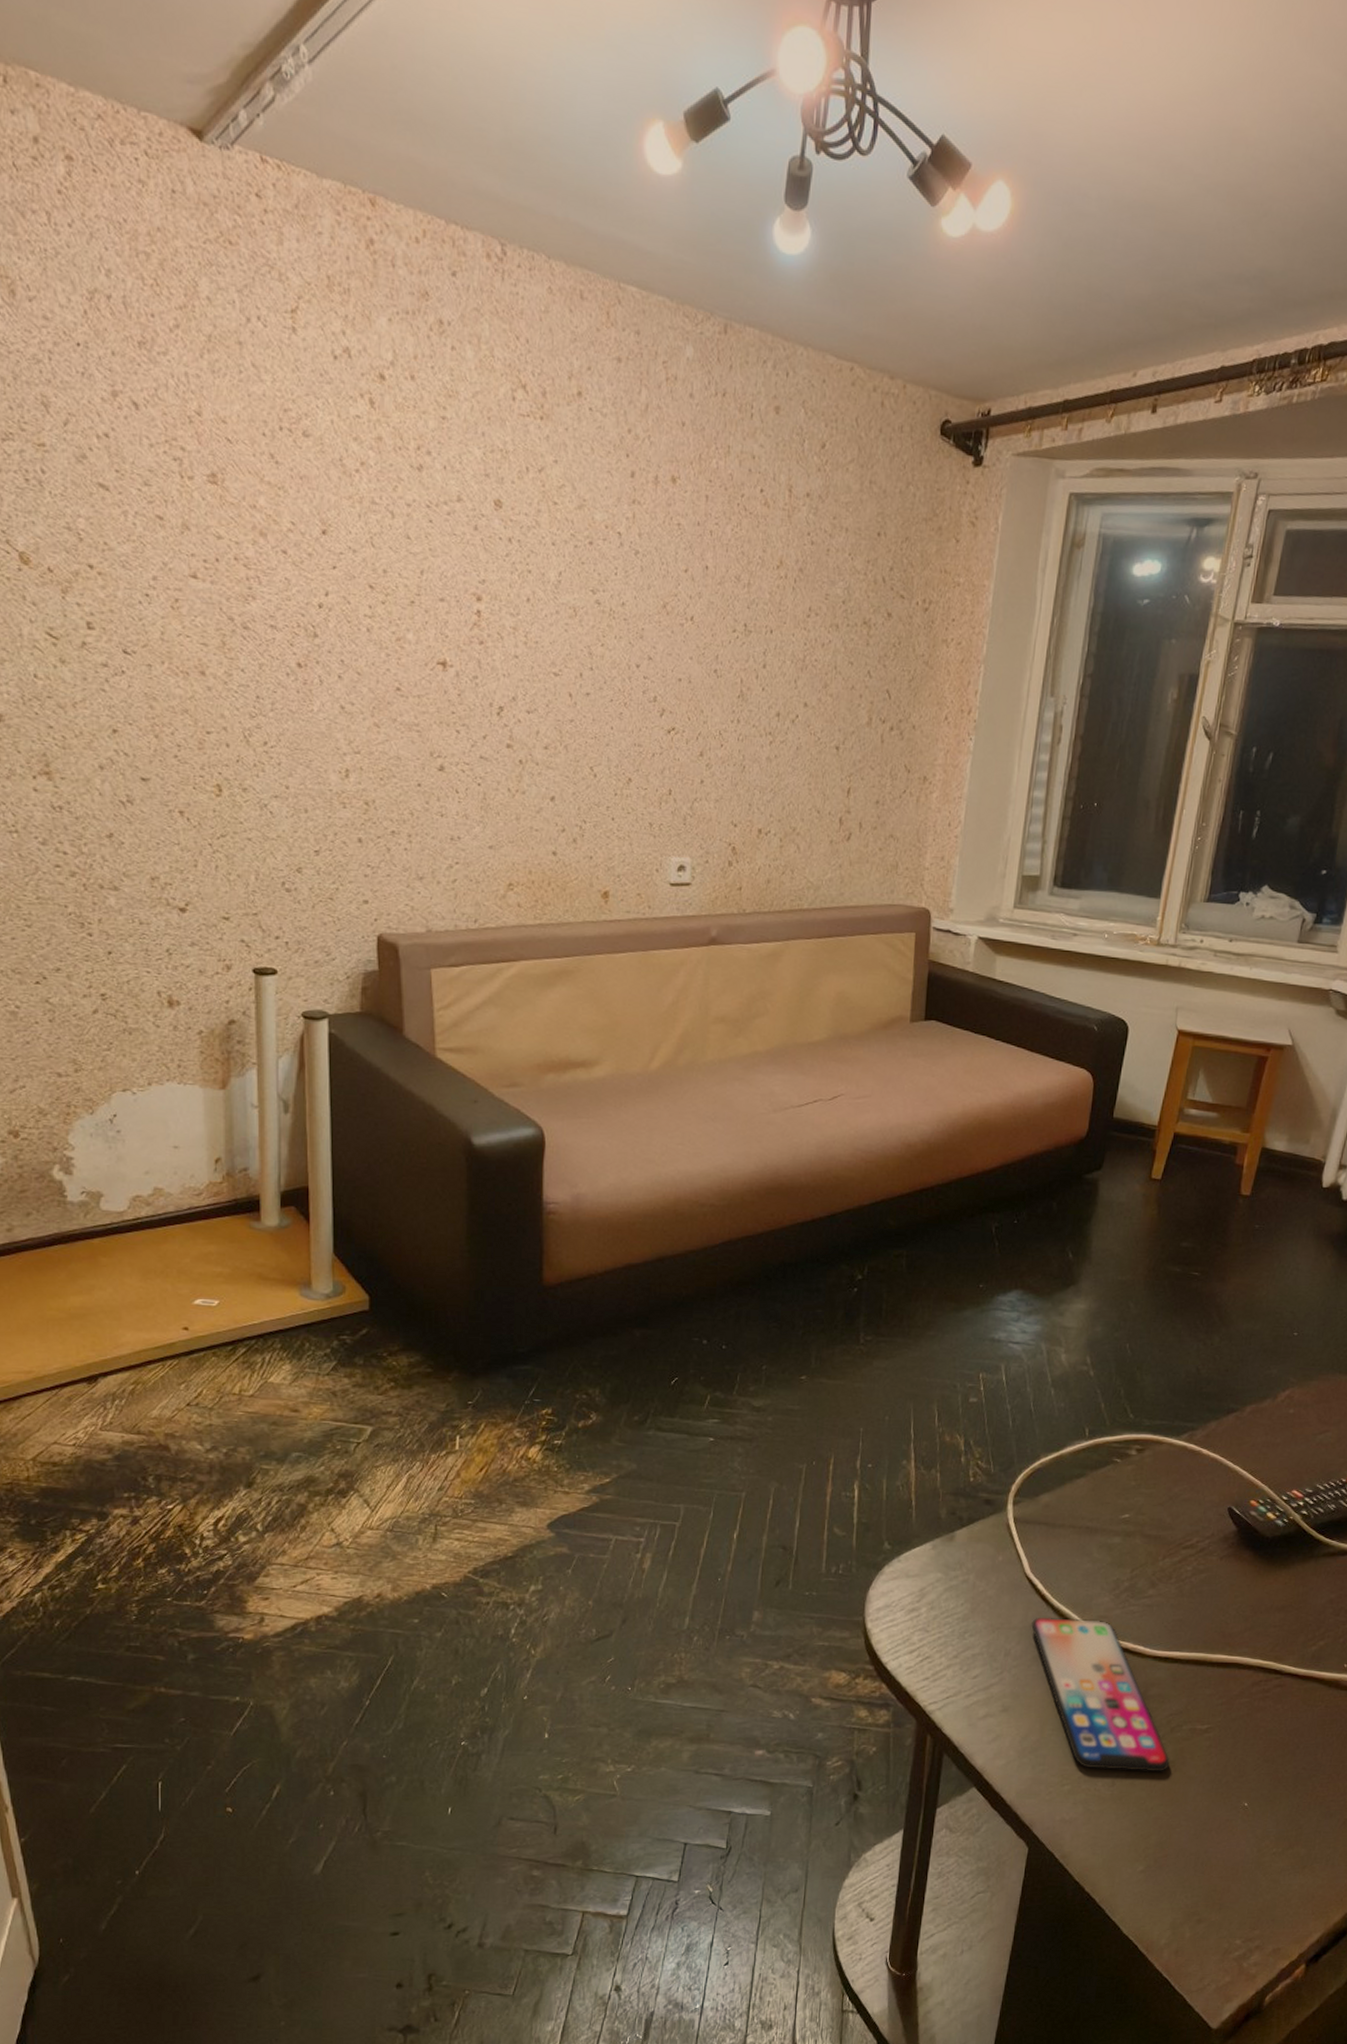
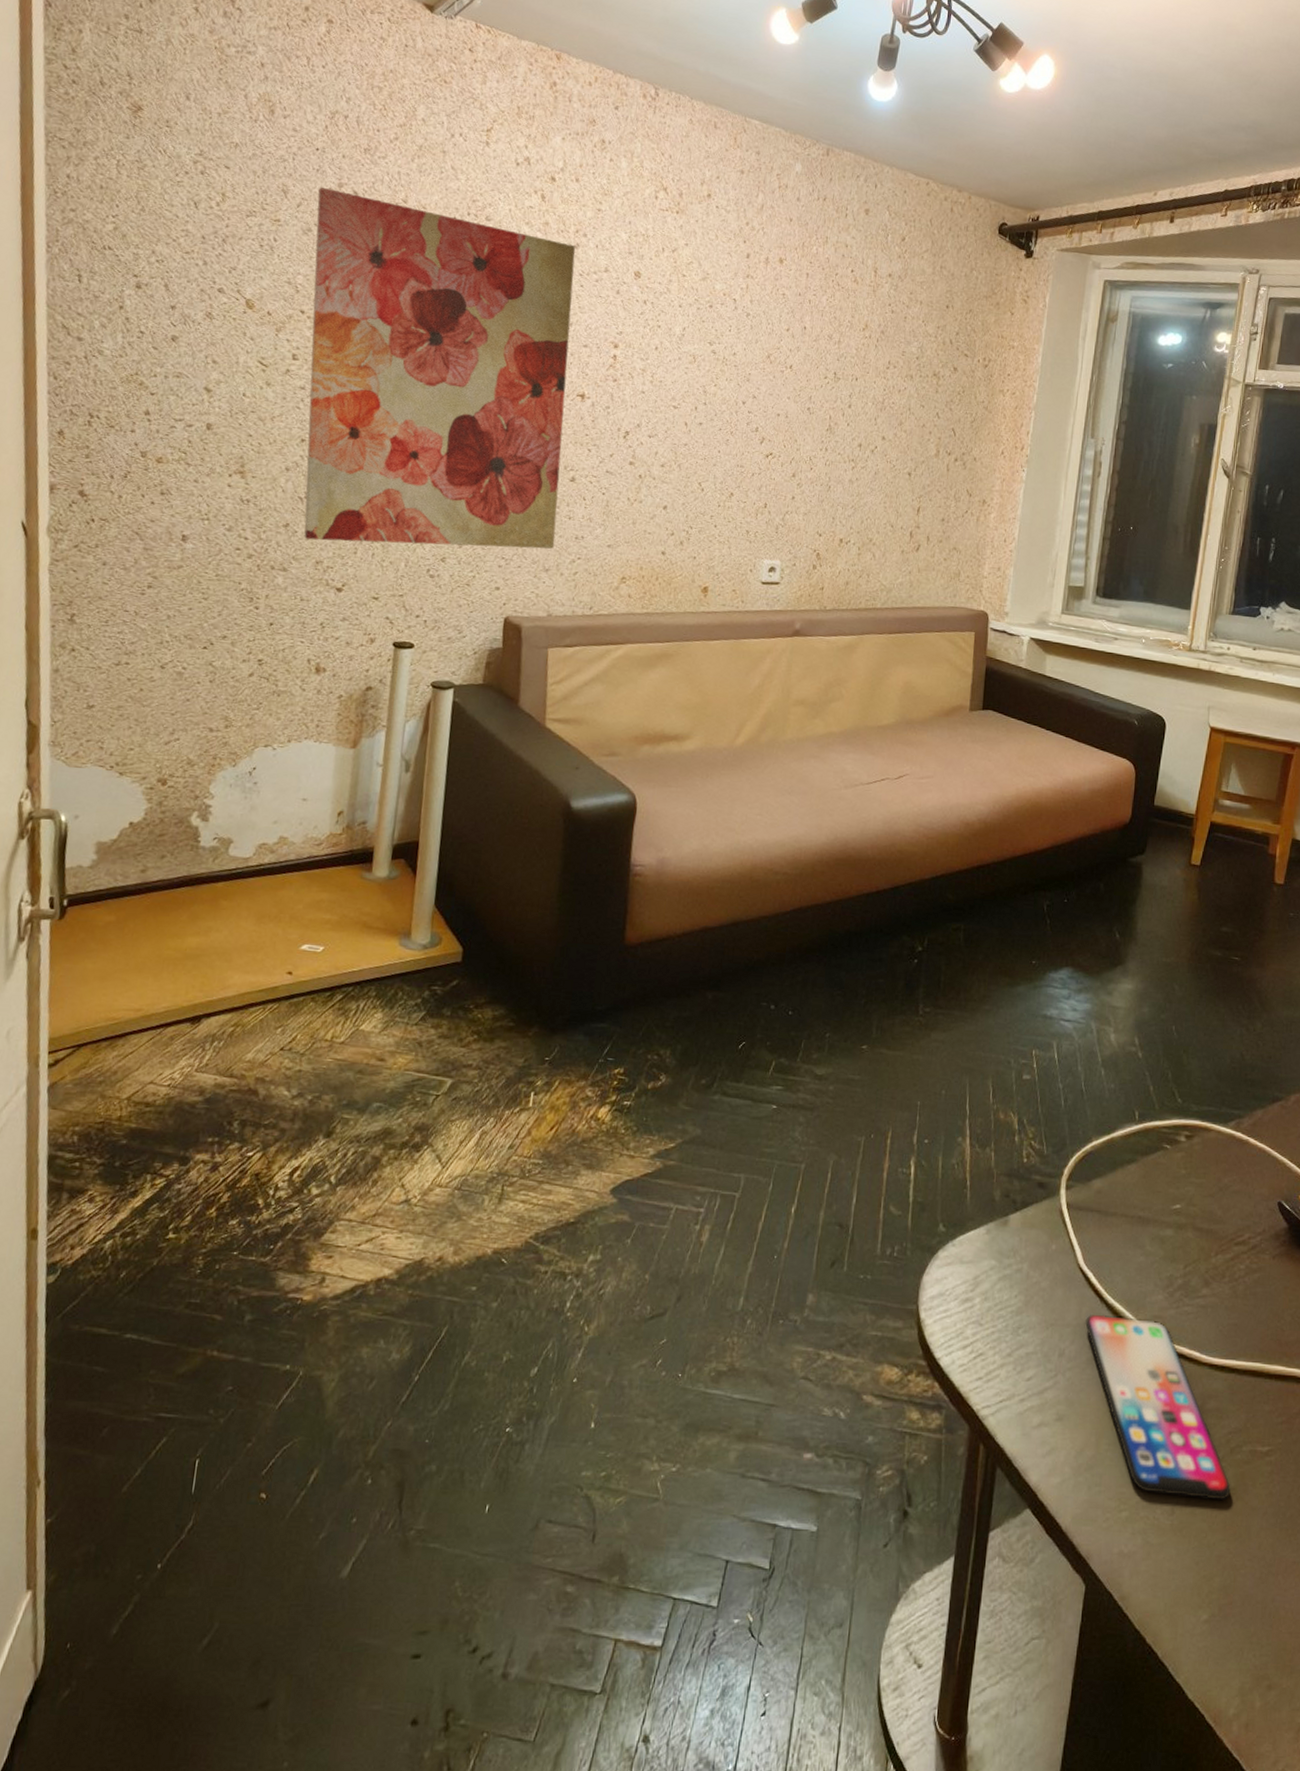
wall art: none [88,396,427,854] -> present [304,187,576,549]

